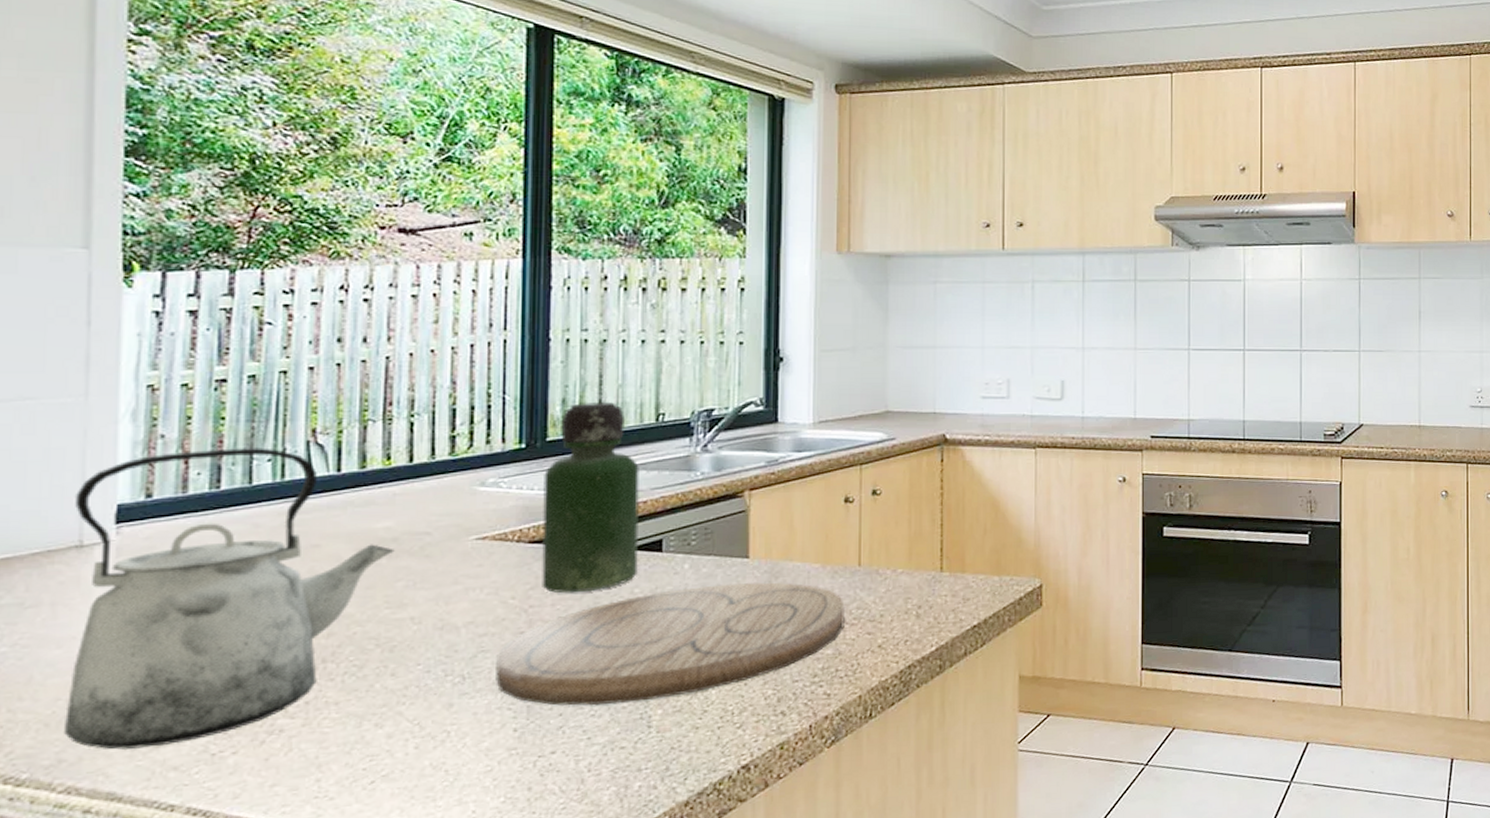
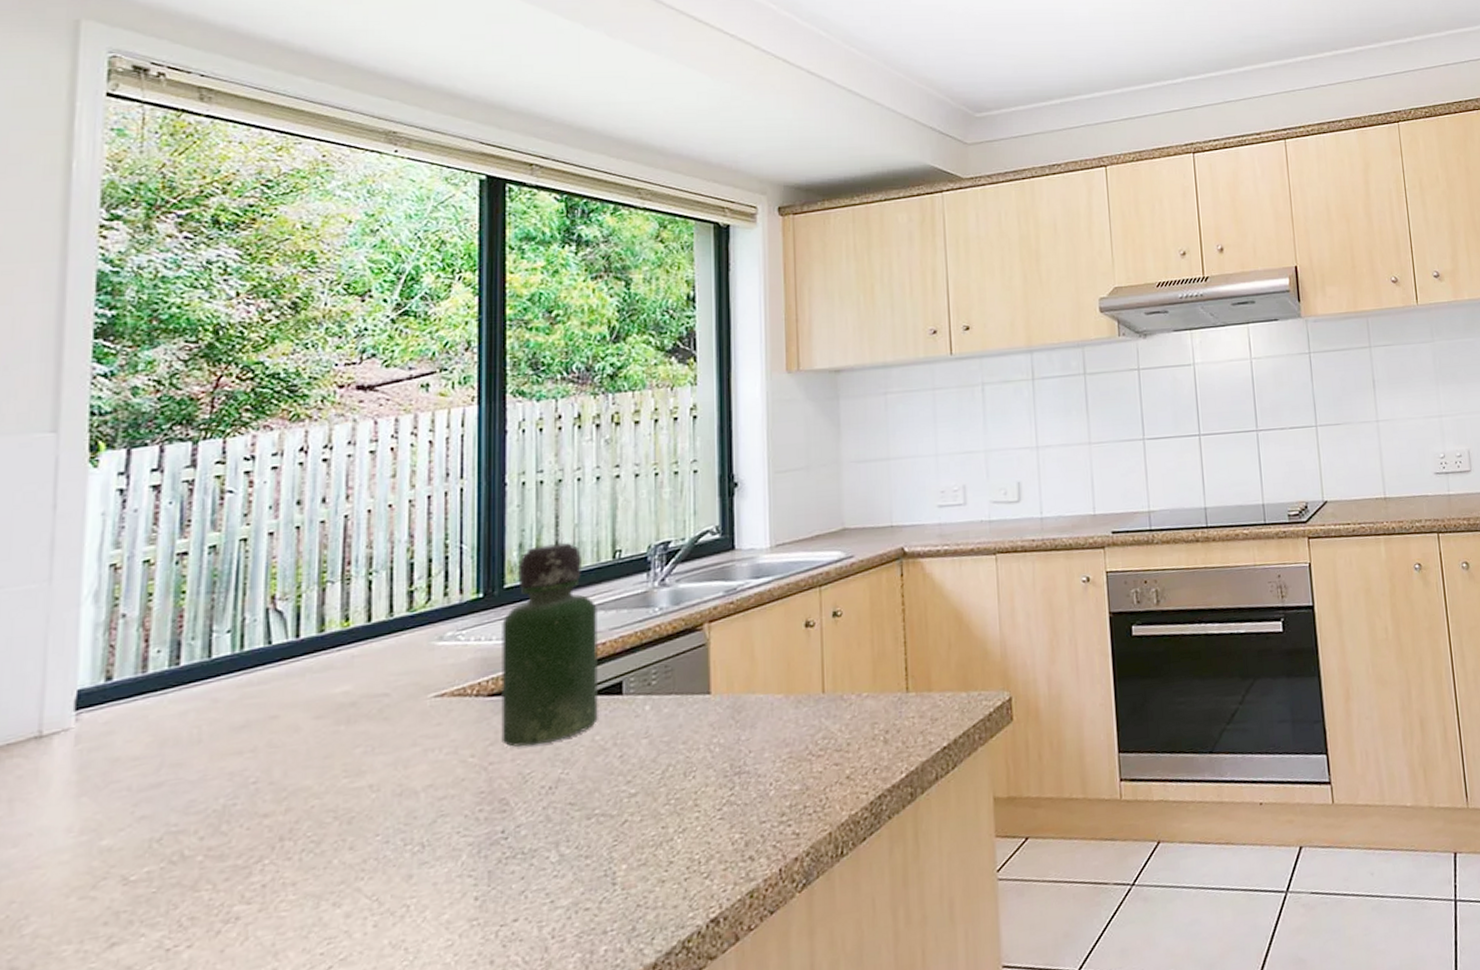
kettle: present [63,446,395,750] -> none [16,618,353,953]
cutting board: present [496,582,845,706] -> none [456,717,811,869]

